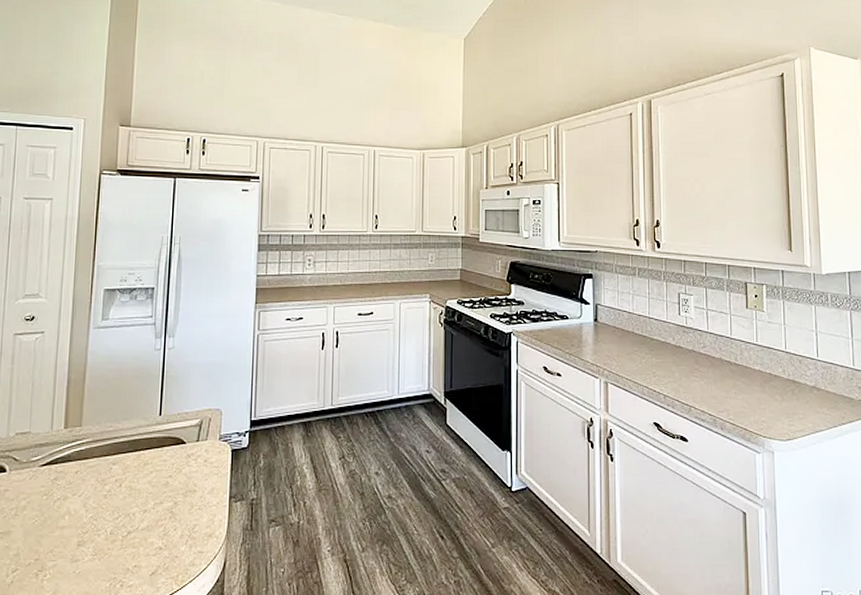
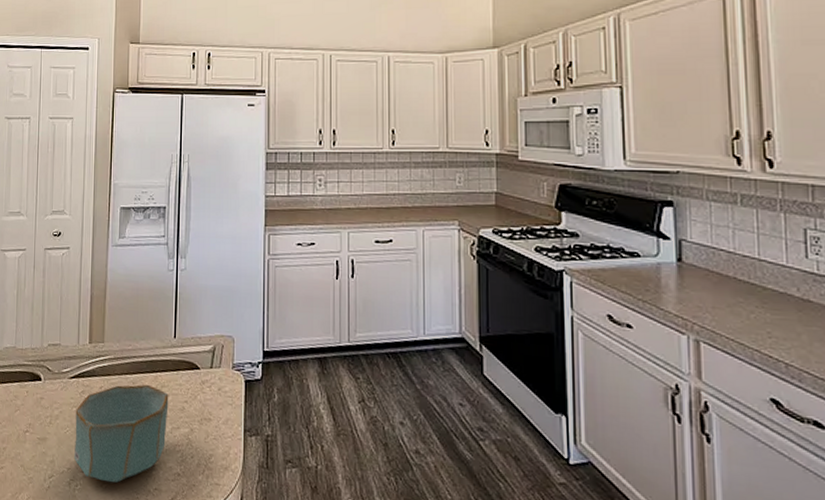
bowl: none [42,463,152,567] -> present [73,384,169,483]

